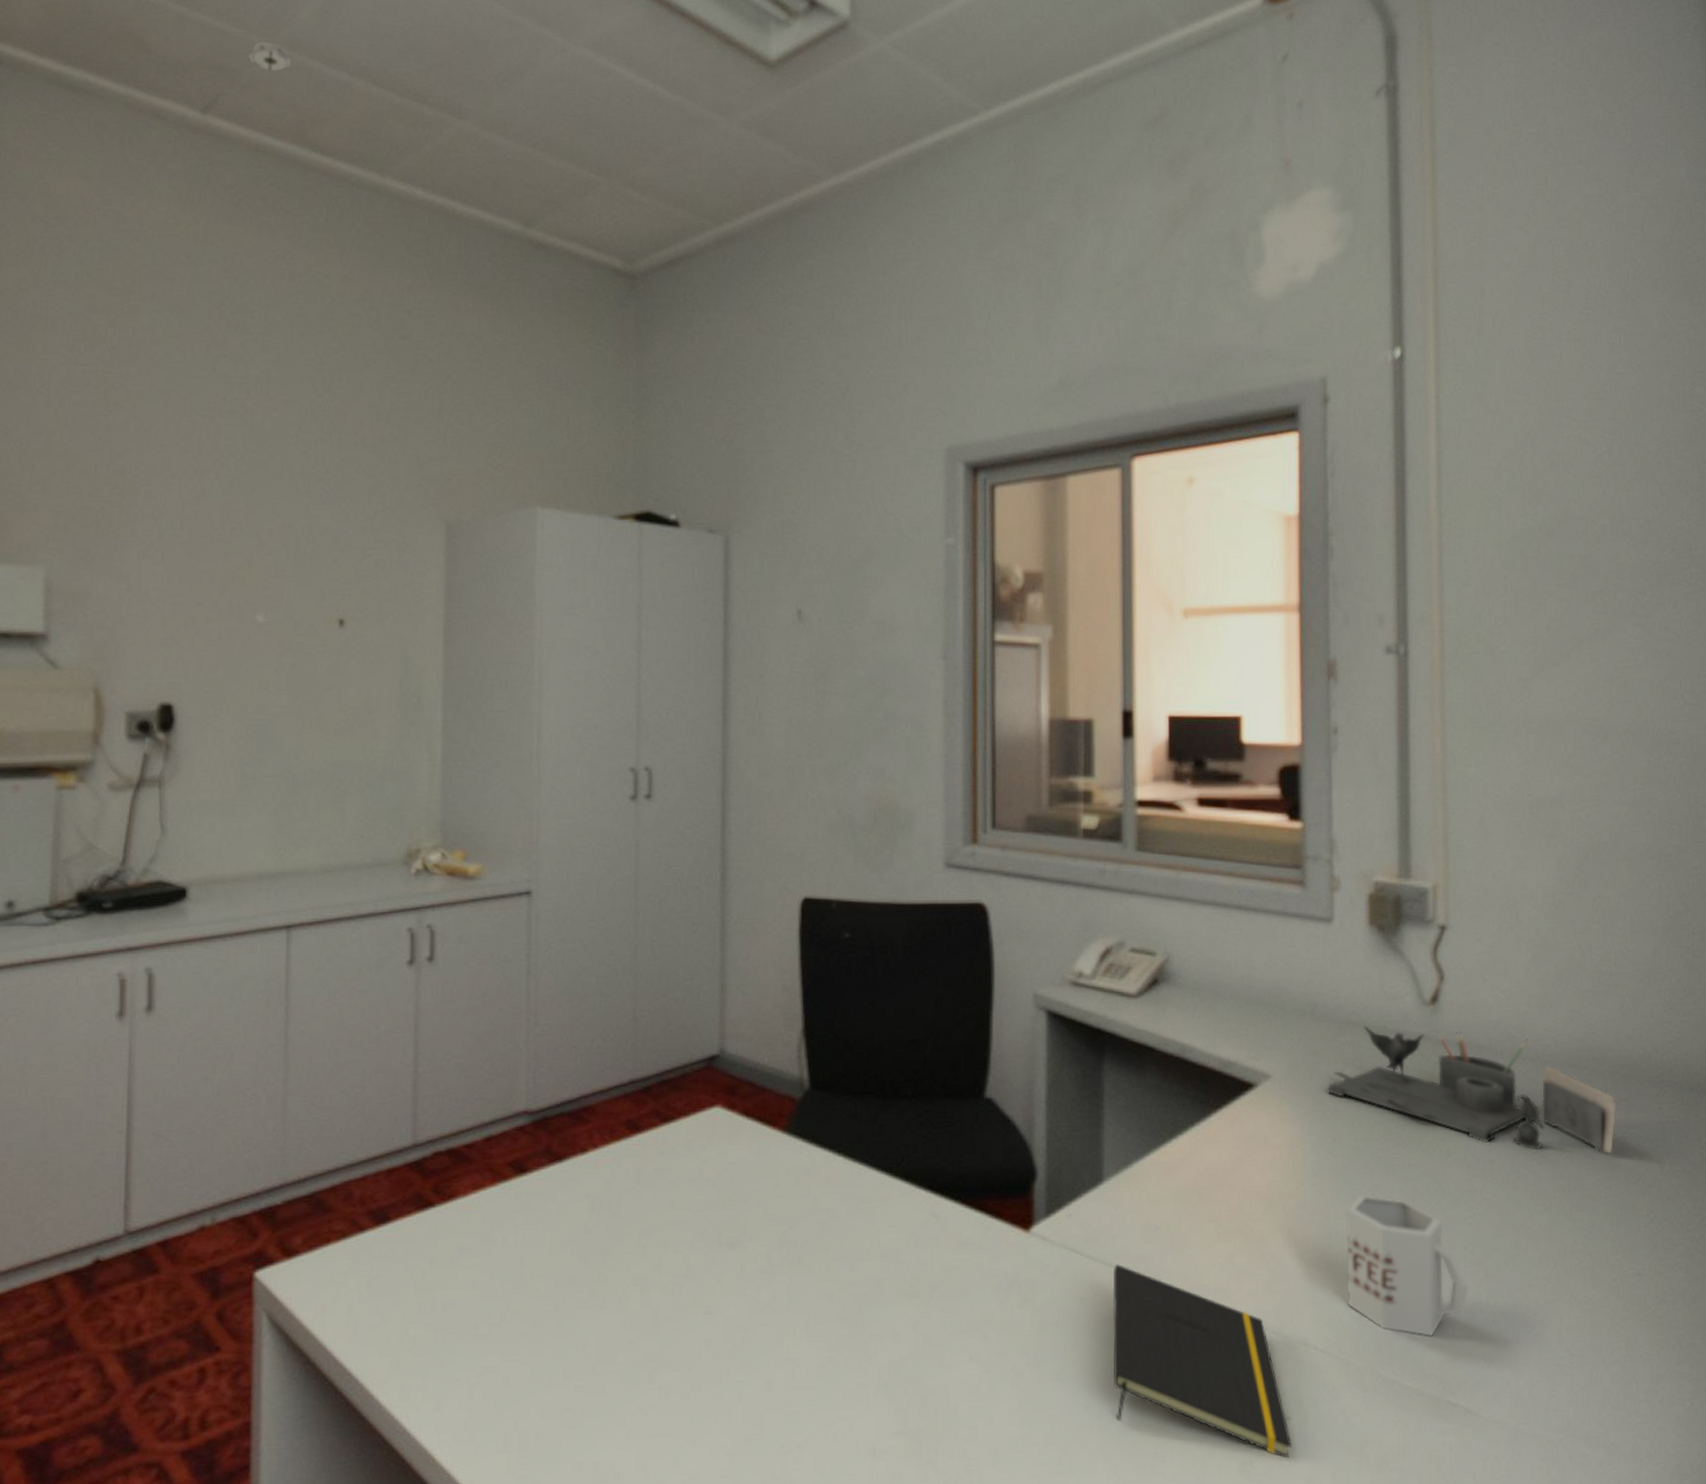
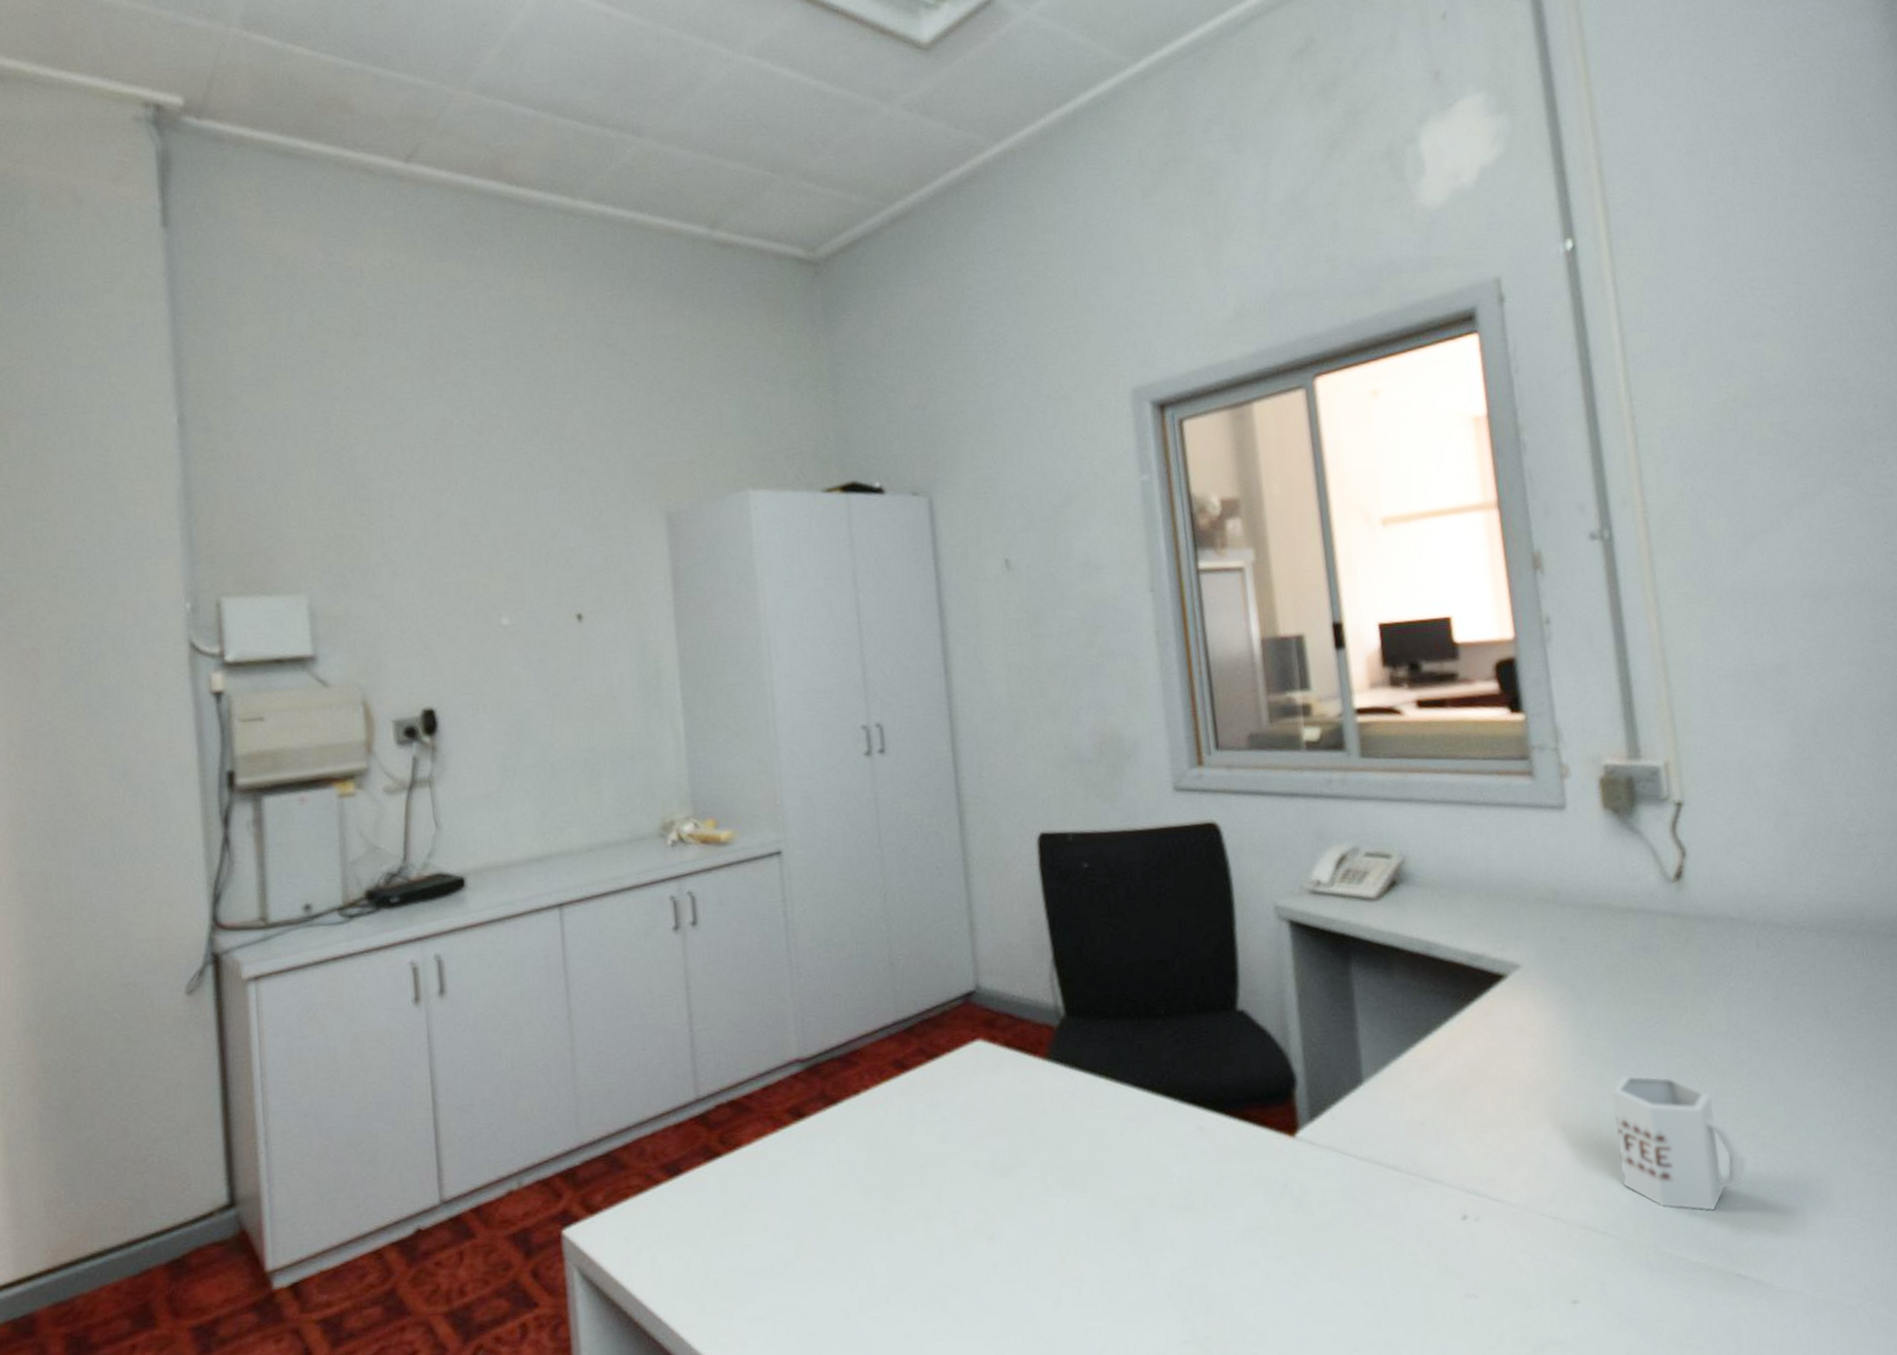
smoke detector: present [247,42,291,72] -> none [442,89,481,116]
notepad: present [1112,1264,1293,1459] -> none [1383,1162,1583,1342]
desk organizer: present [1326,1025,1617,1155] -> none [1578,903,1881,1017]

